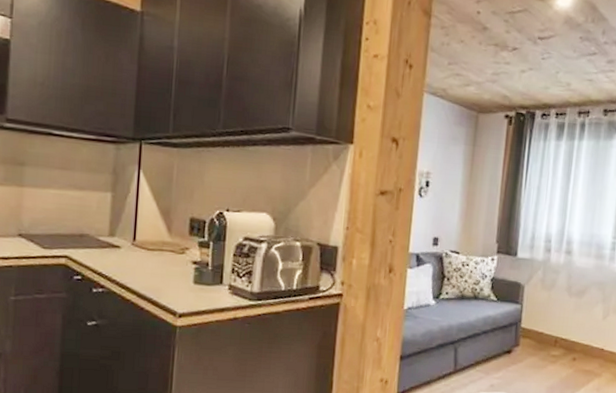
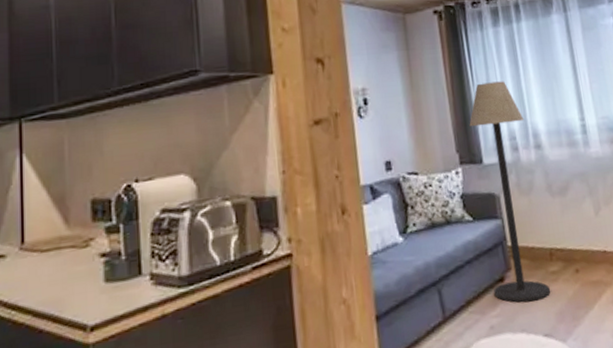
floor lamp: none [500,188,563,374] -> present [469,81,550,303]

